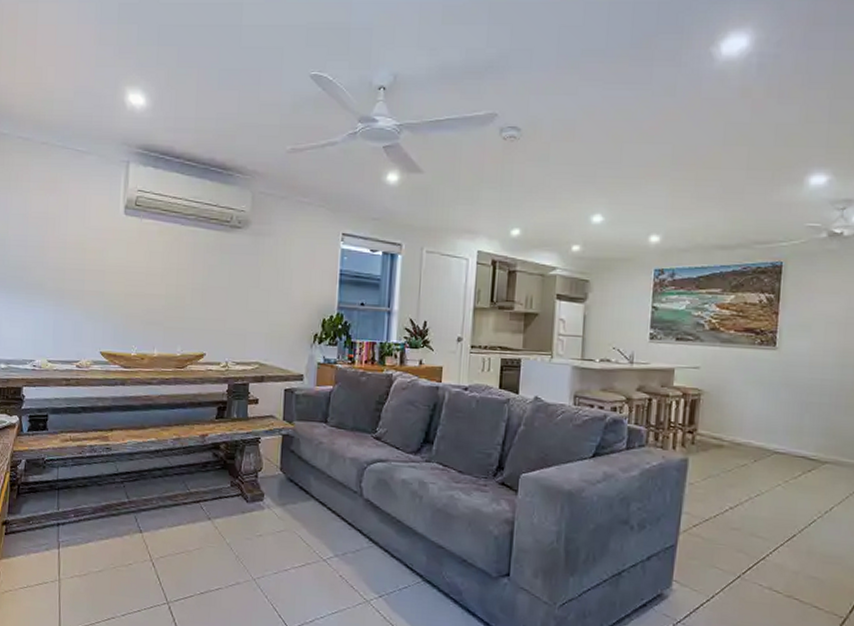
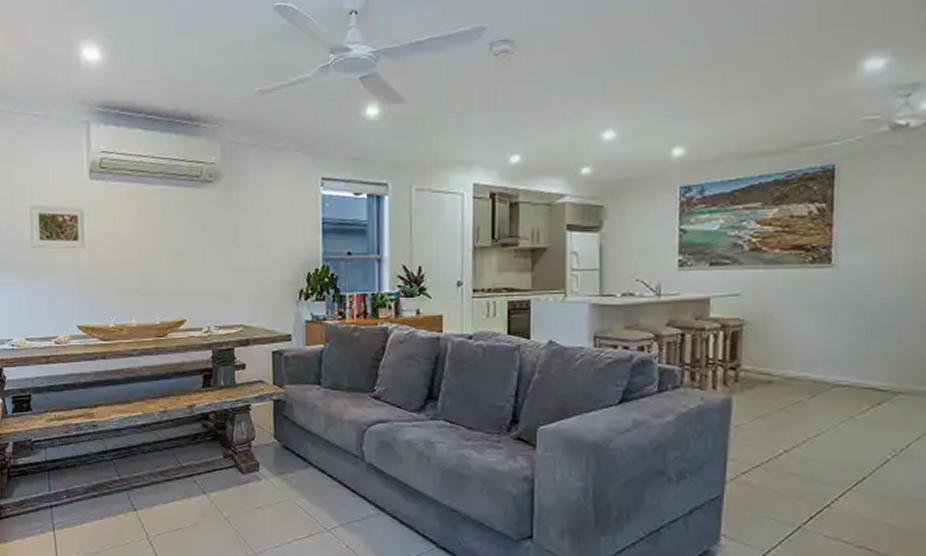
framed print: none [62,234,118,280] -> present [29,204,87,249]

